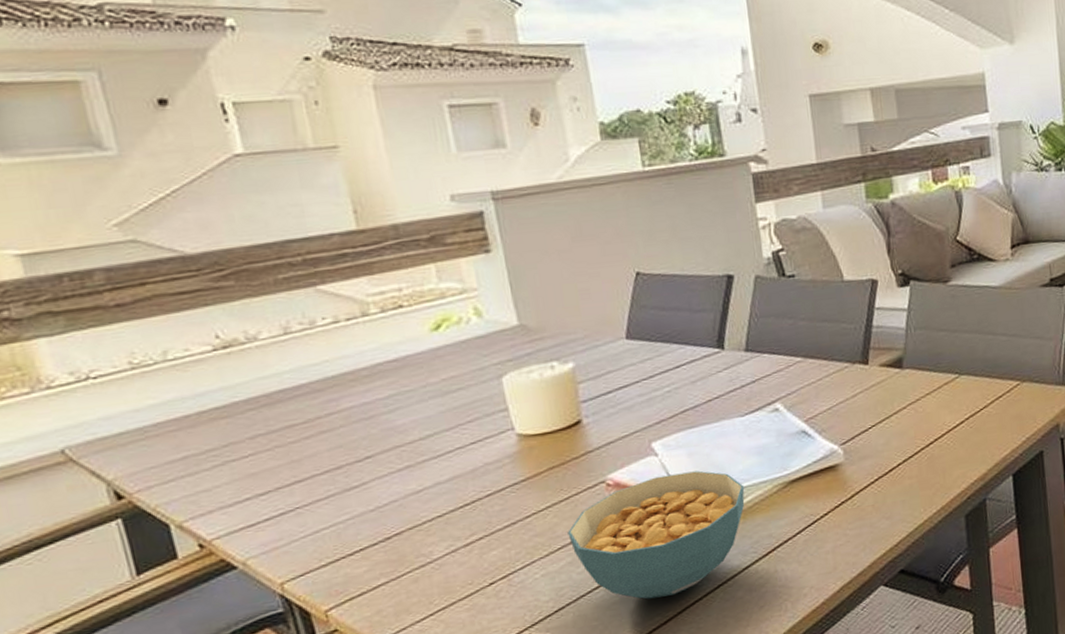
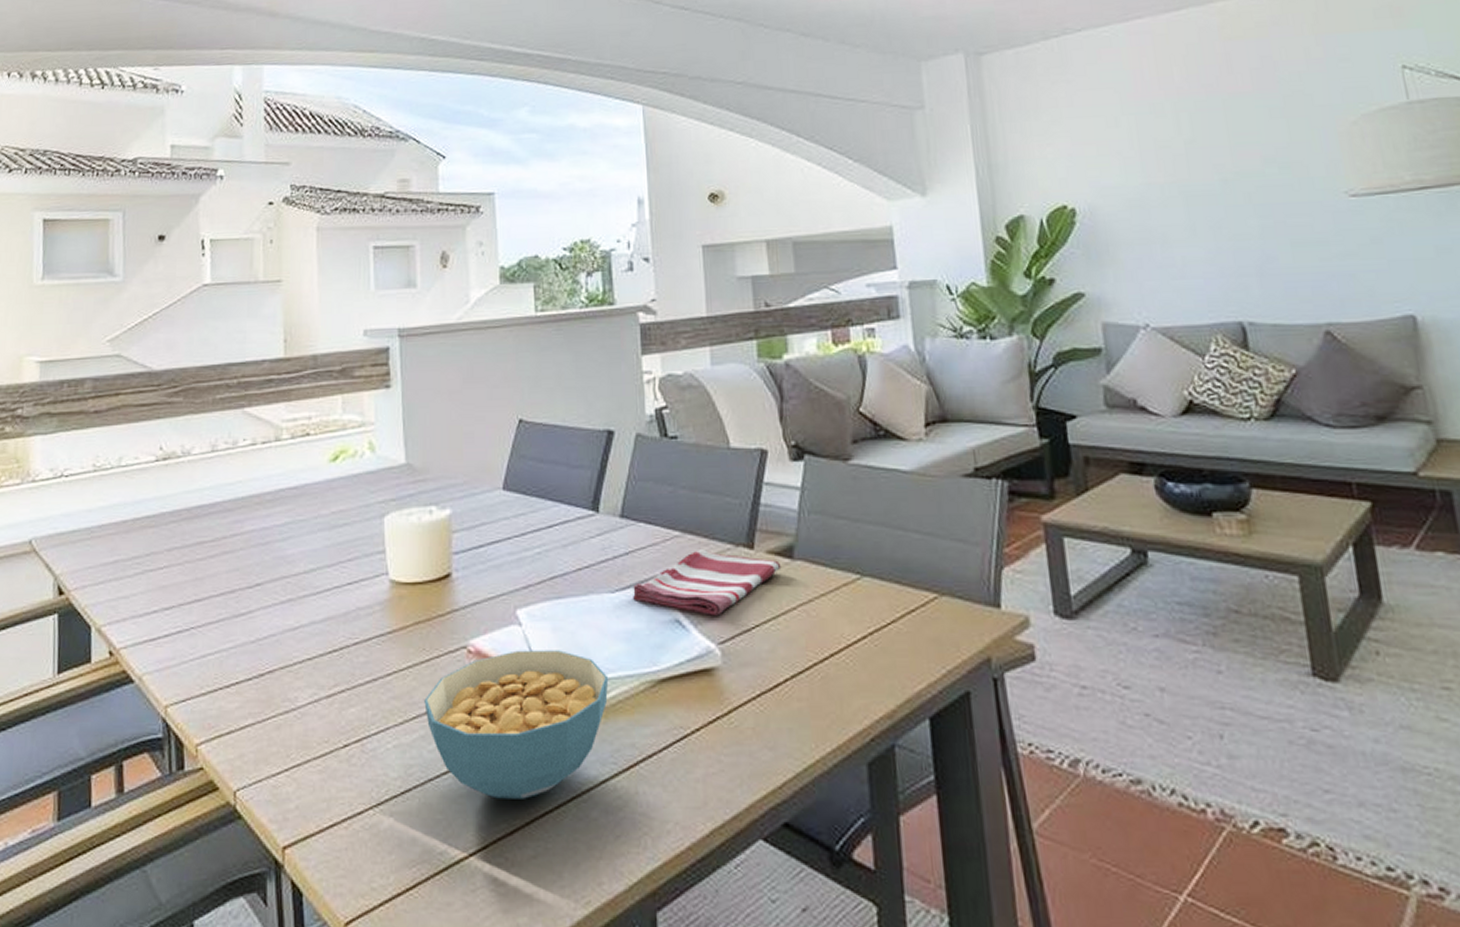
dish towel: none [761,370,893,424] -> present [633,550,782,616]

